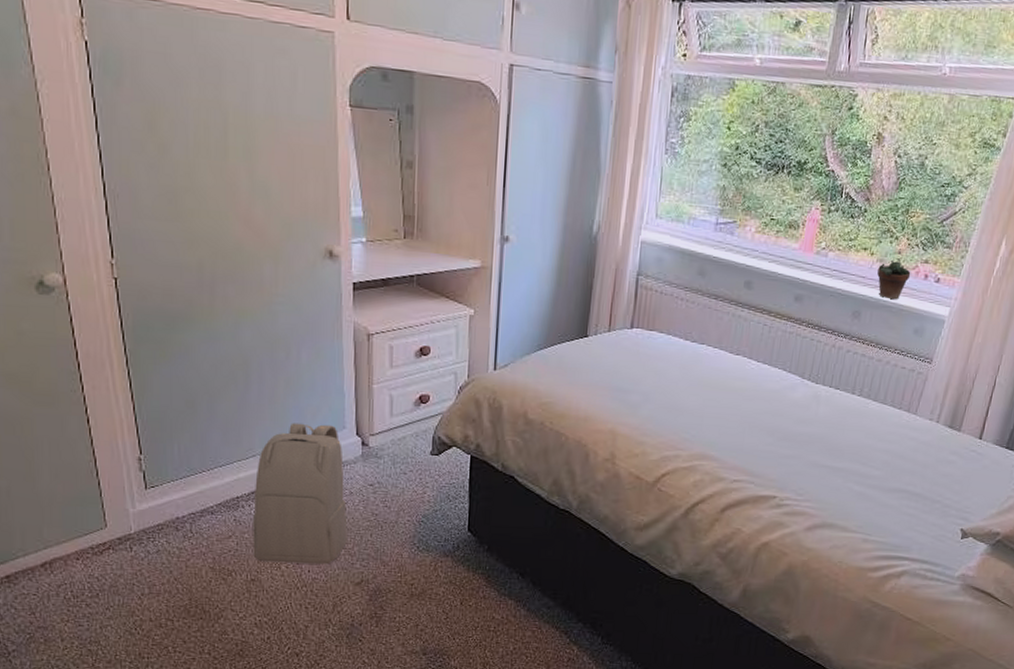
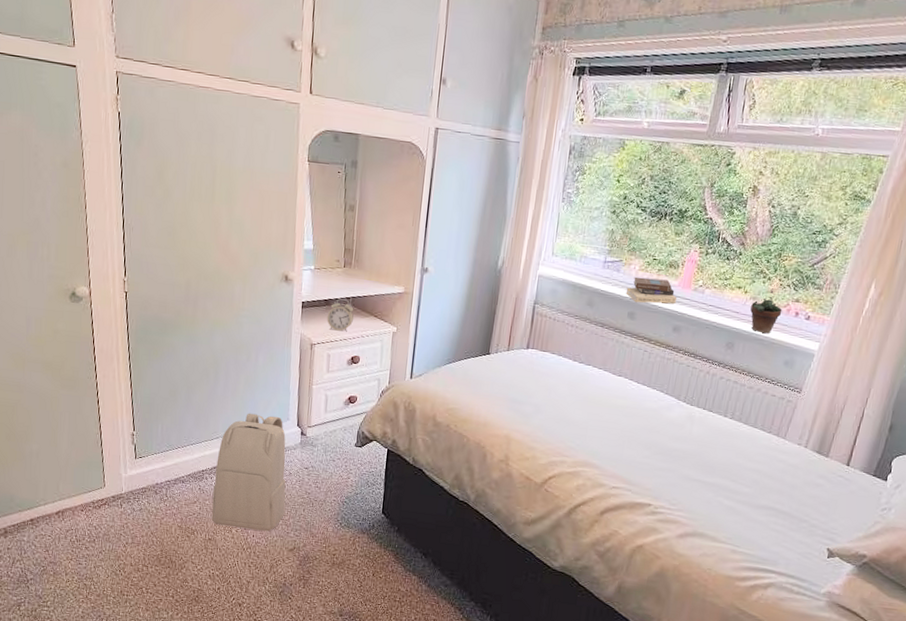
alarm clock: none [386,277,420,318] -> present [327,299,354,332]
books: none [741,240,798,271] -> present [625,276,677,304]

